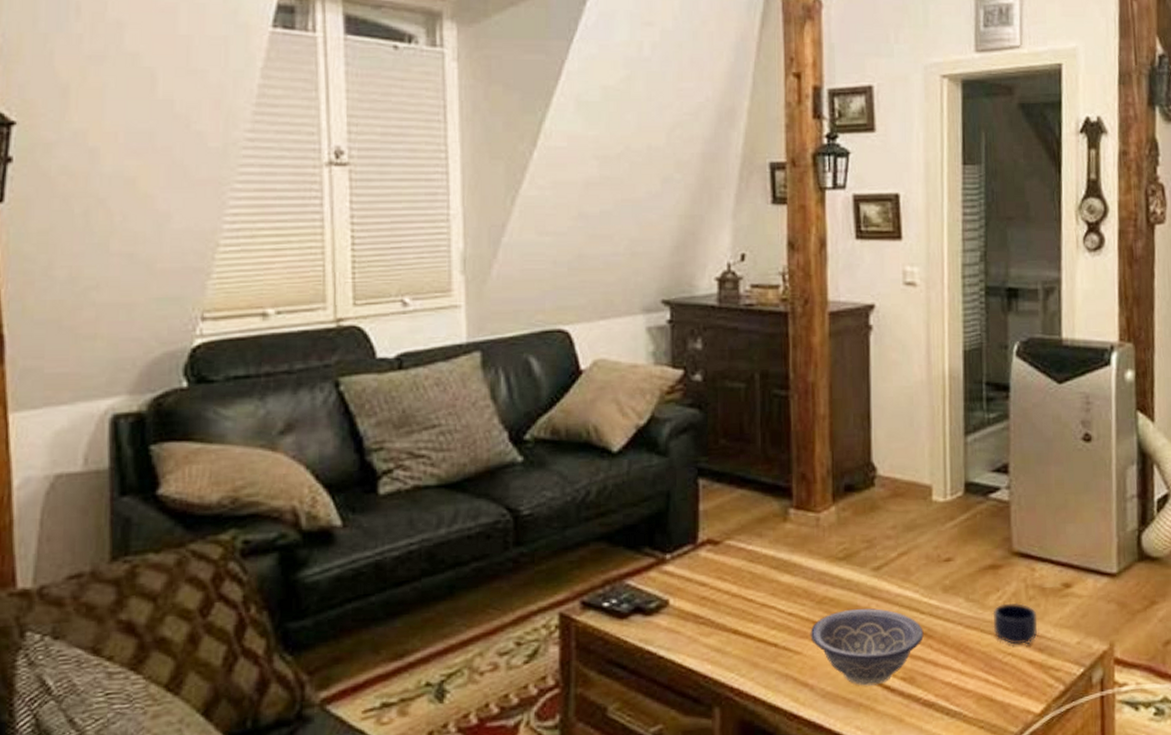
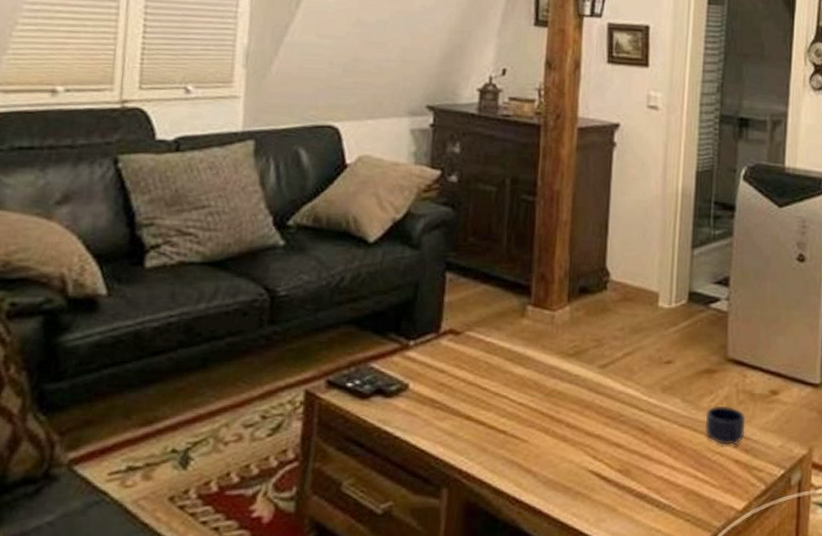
decorative bowl: present [810,608,924,686] -> none [537,402,642,476]

